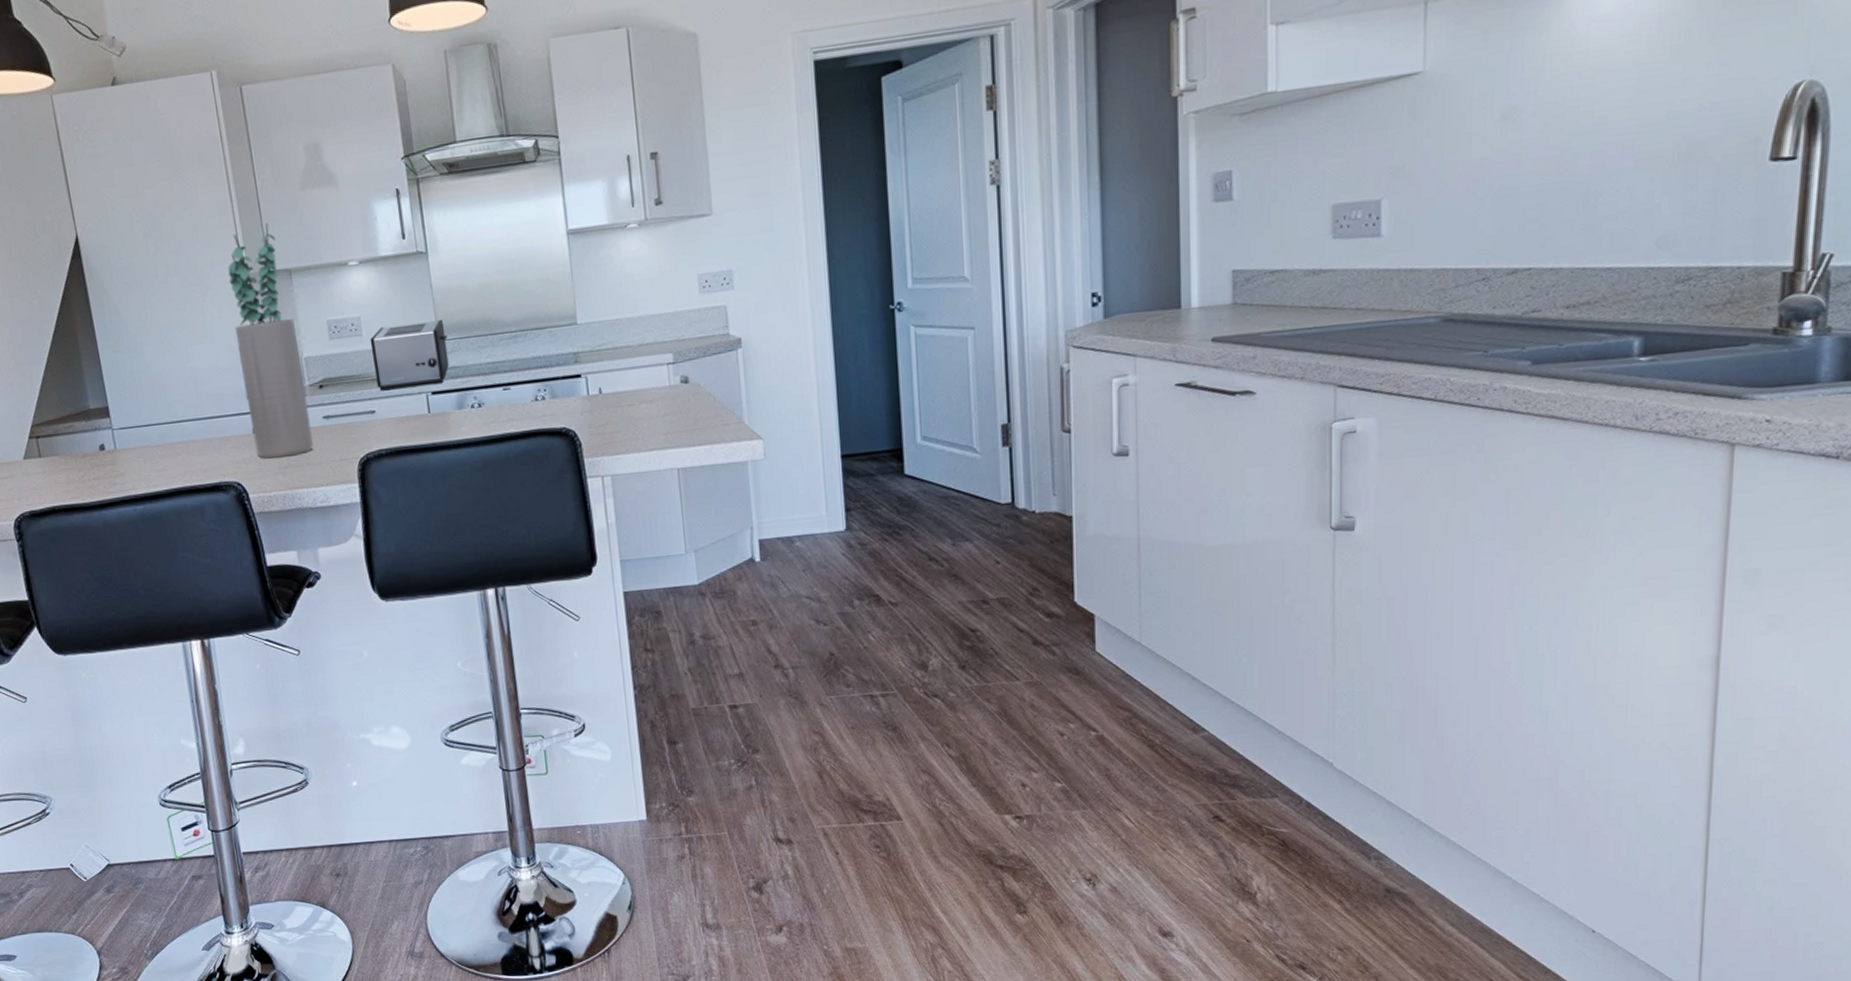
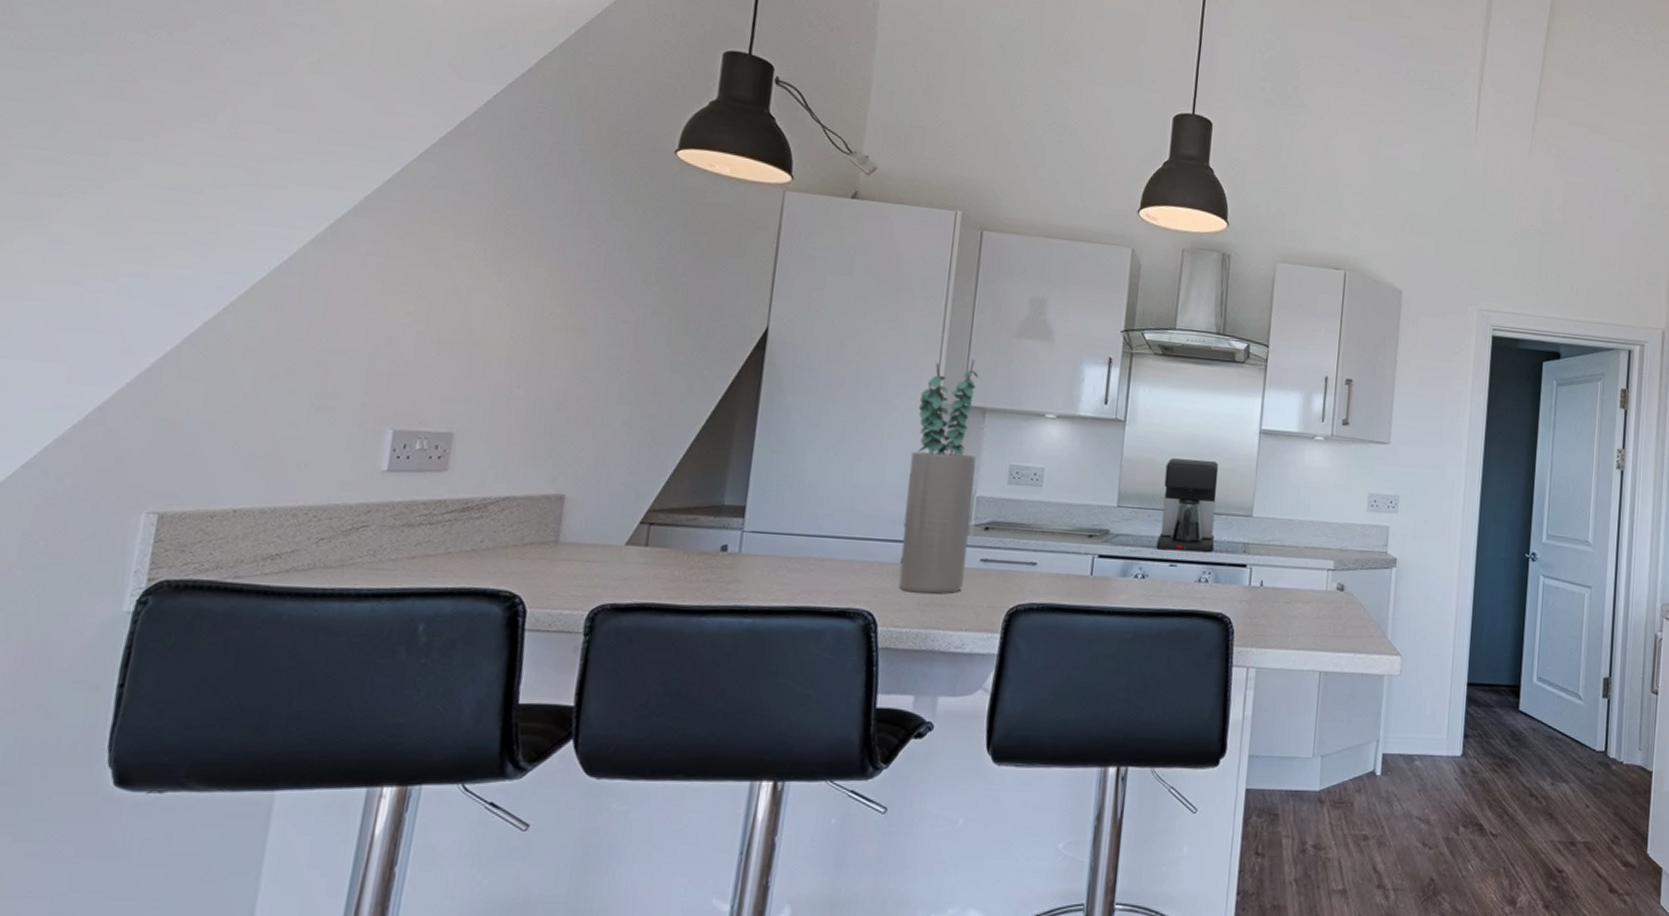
toaster: present [370,319,450,391] -> none [1045,482,1127,549]
coffee maker: none [477,274,545,376] -> present [1156,458,1219,553]

